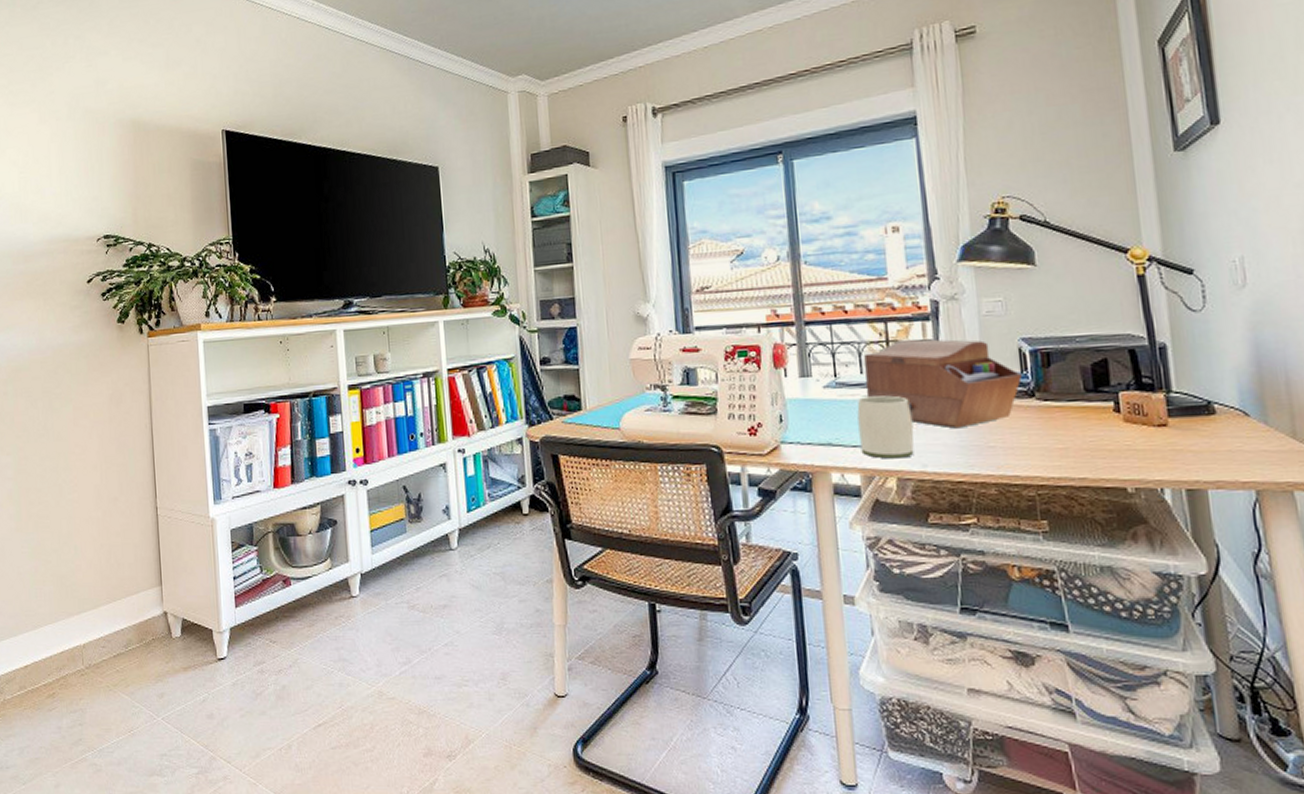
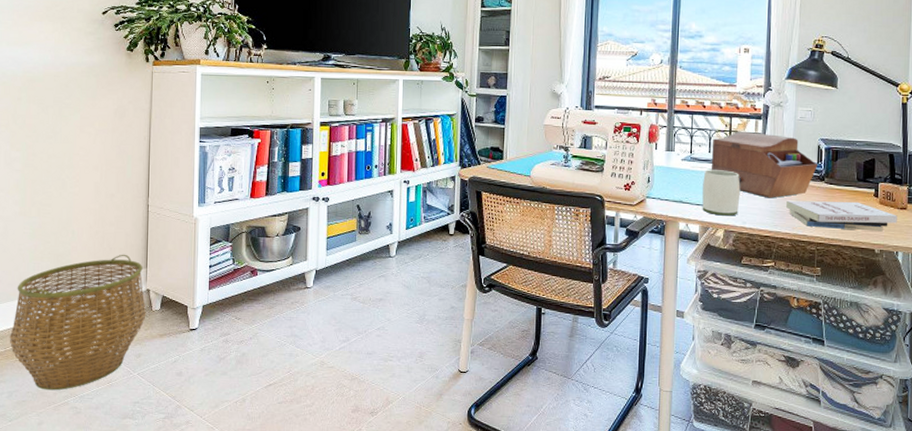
basket: none [15,570,166,744] -> present [9,254,146,391]
books: none [983,421,1156,464] -> present [786,200,897,232]

